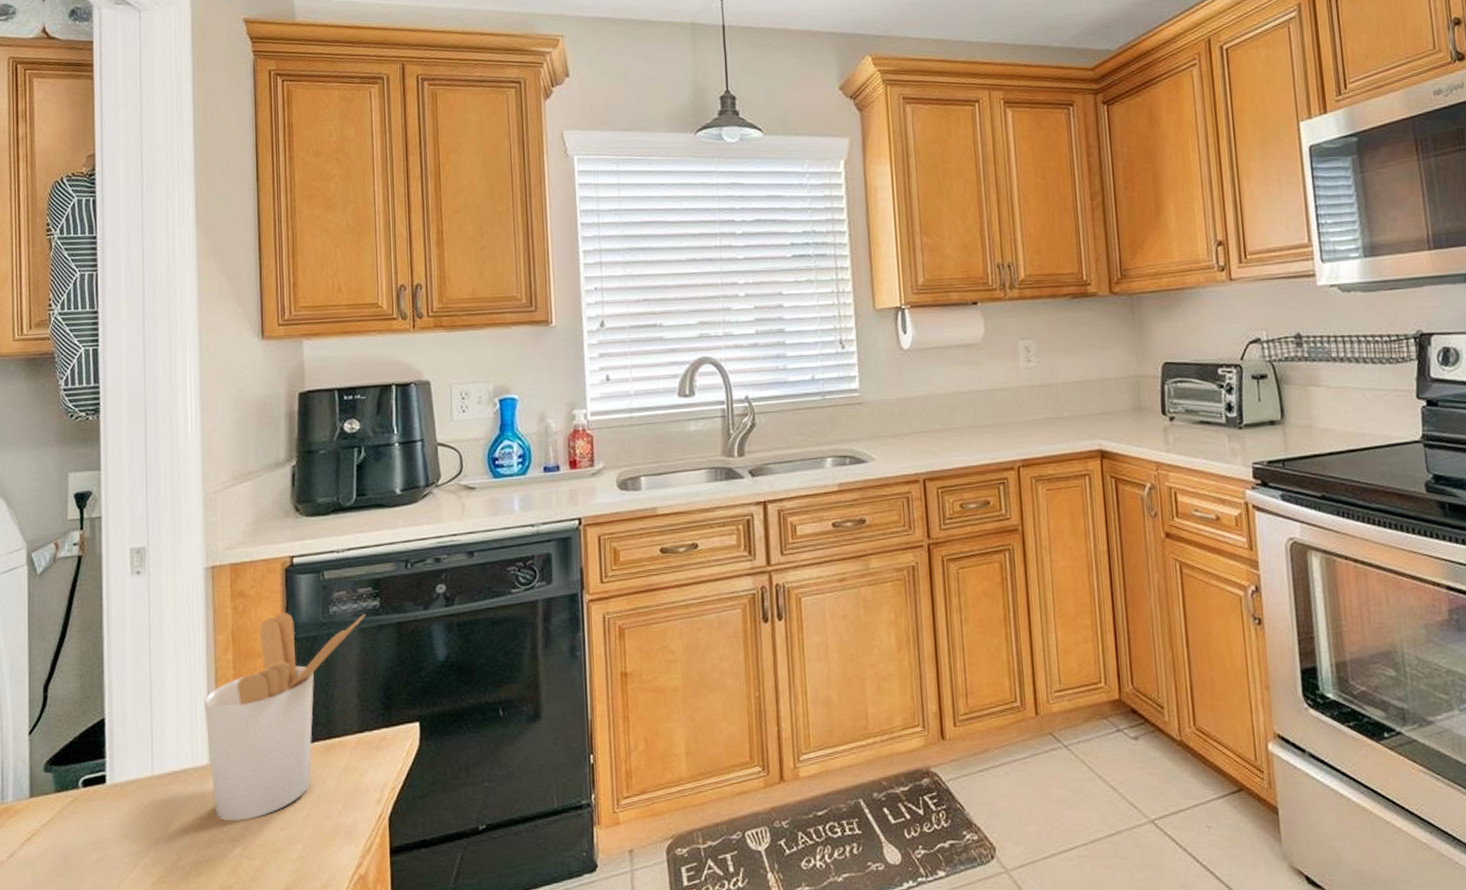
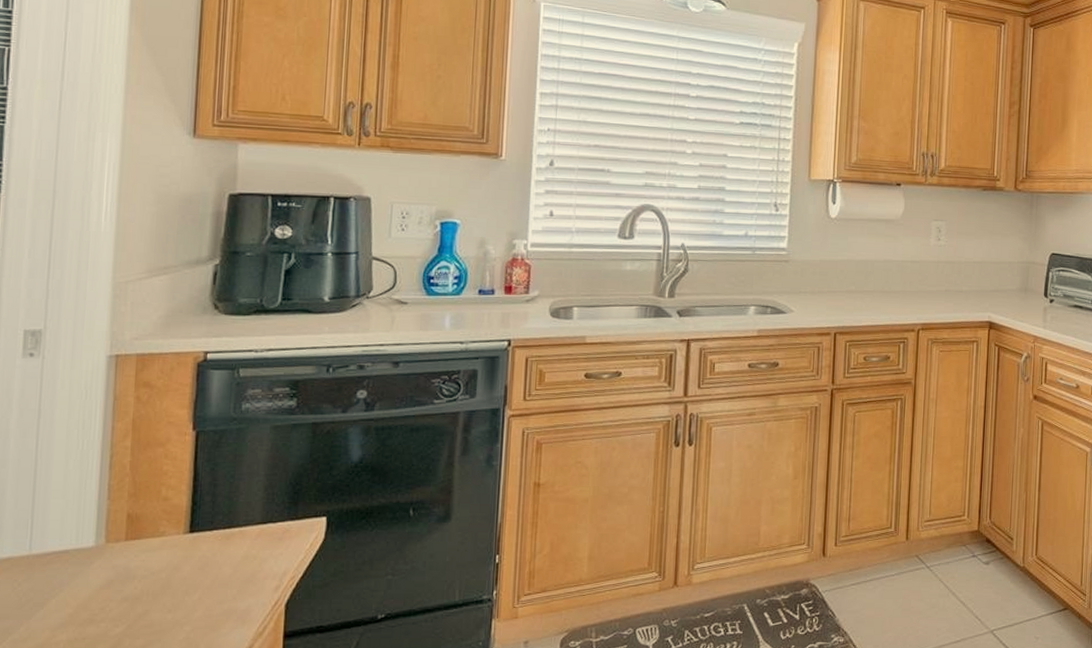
utensil holder: present [203,613,365,822] -> none [94,406,280,602]

